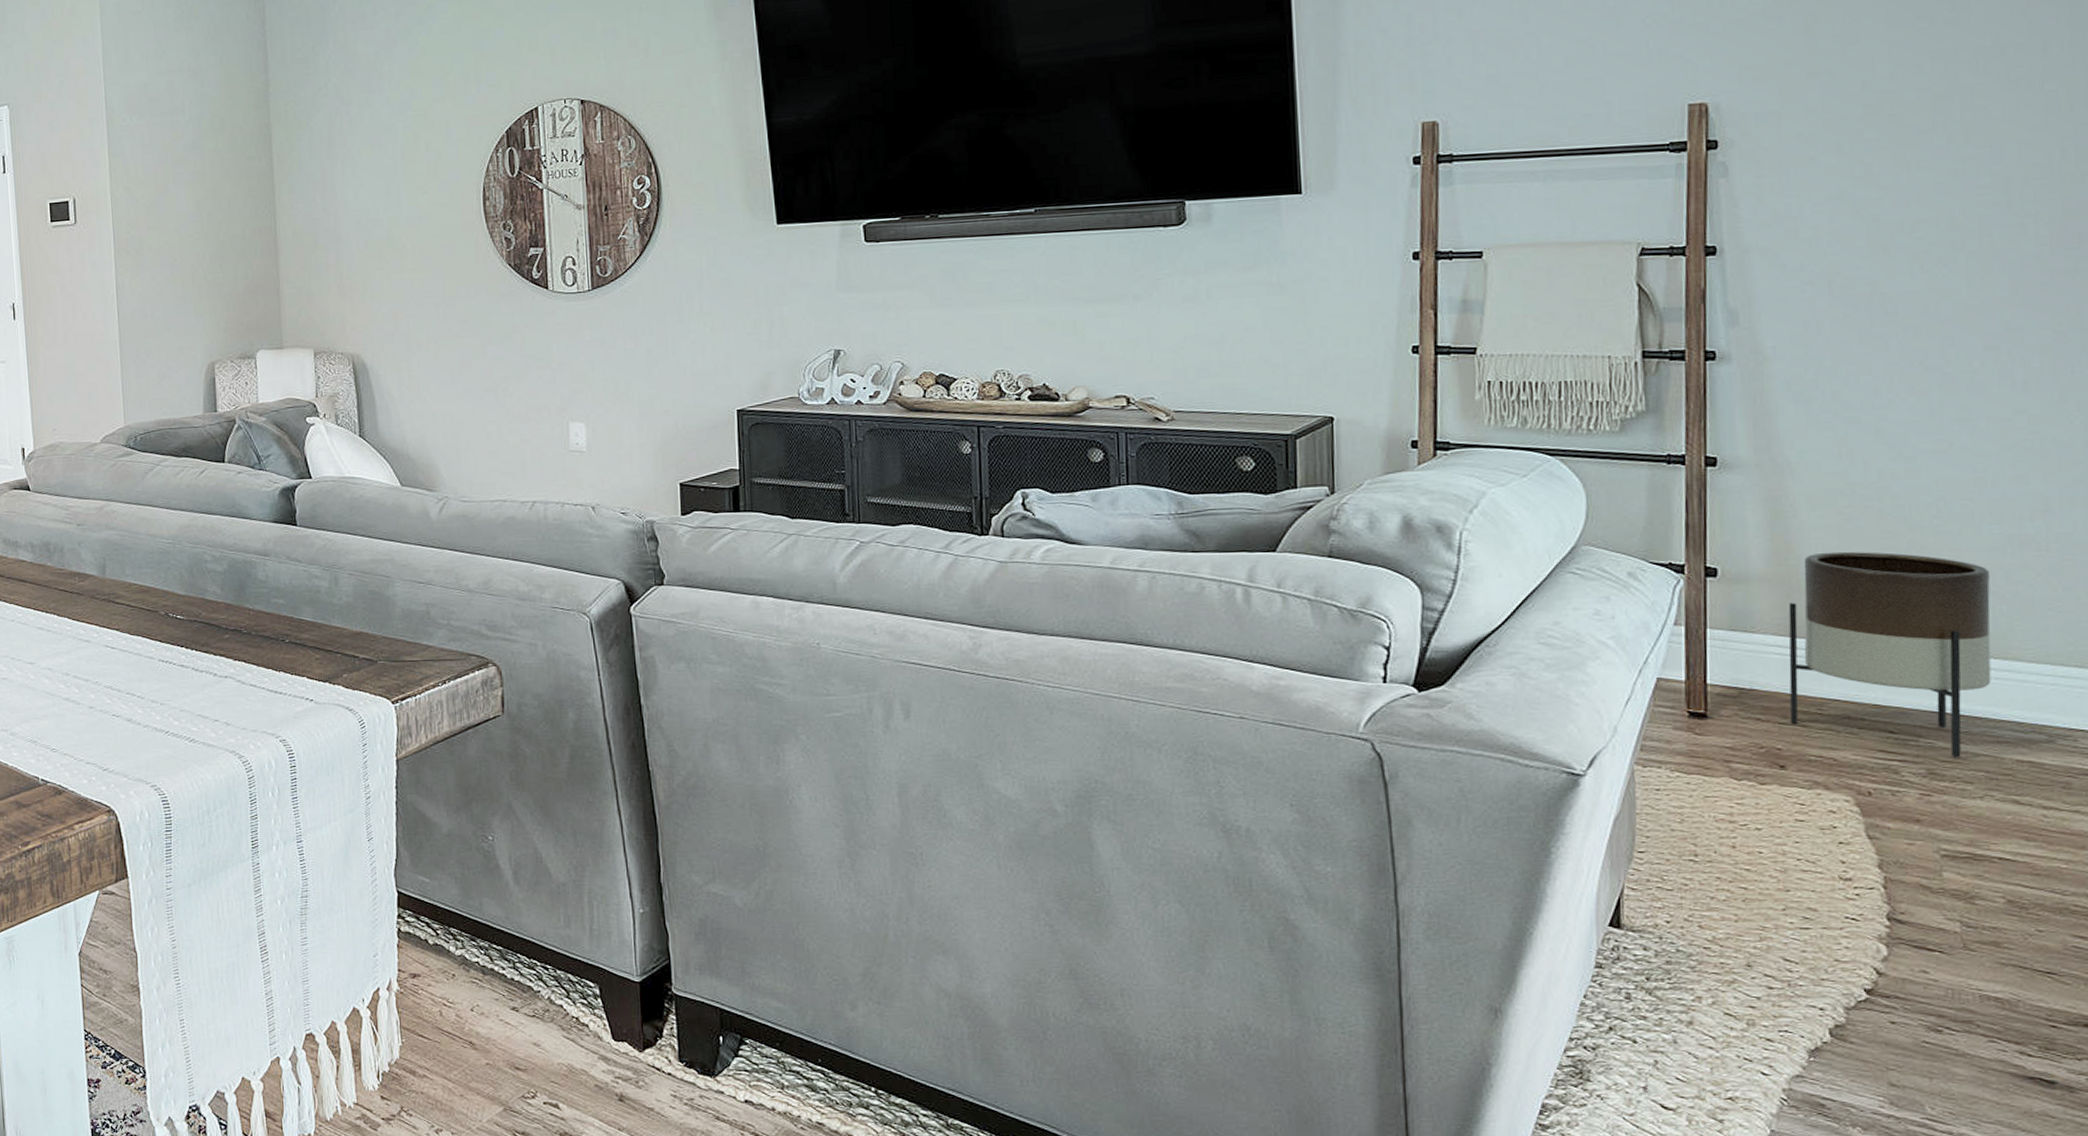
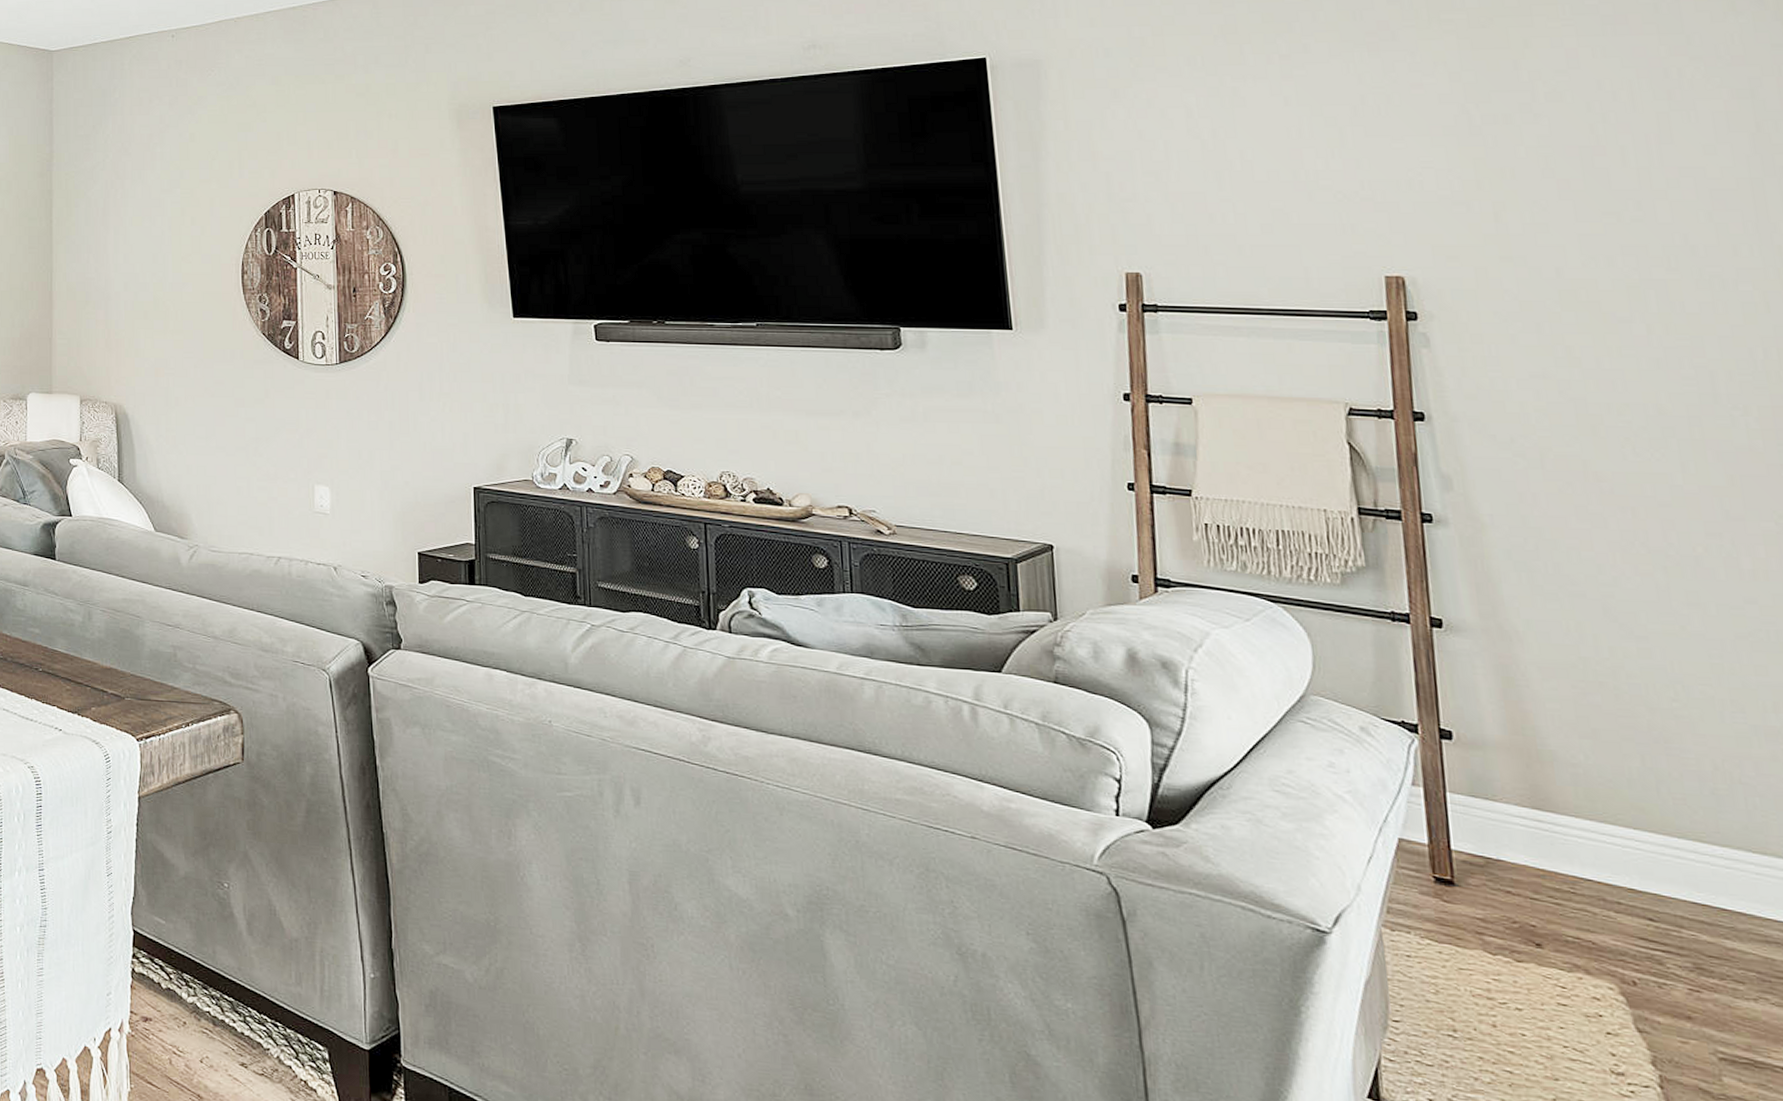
planter: present [1788,551,1991,758] -> none [1529,725,1752,954]

